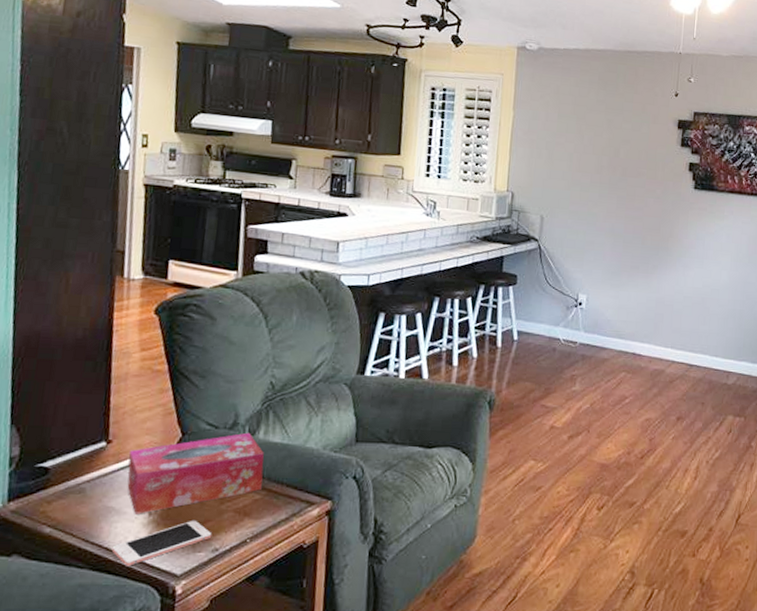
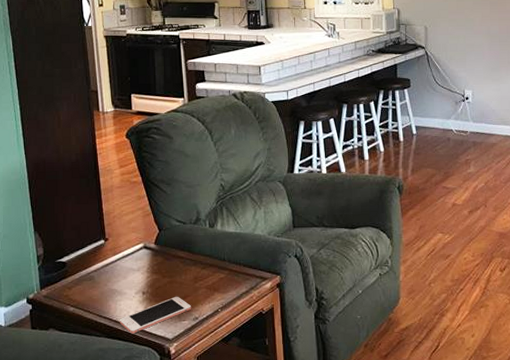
tissue box: present [127,432,264,514] -> none [121,225,224,294]

